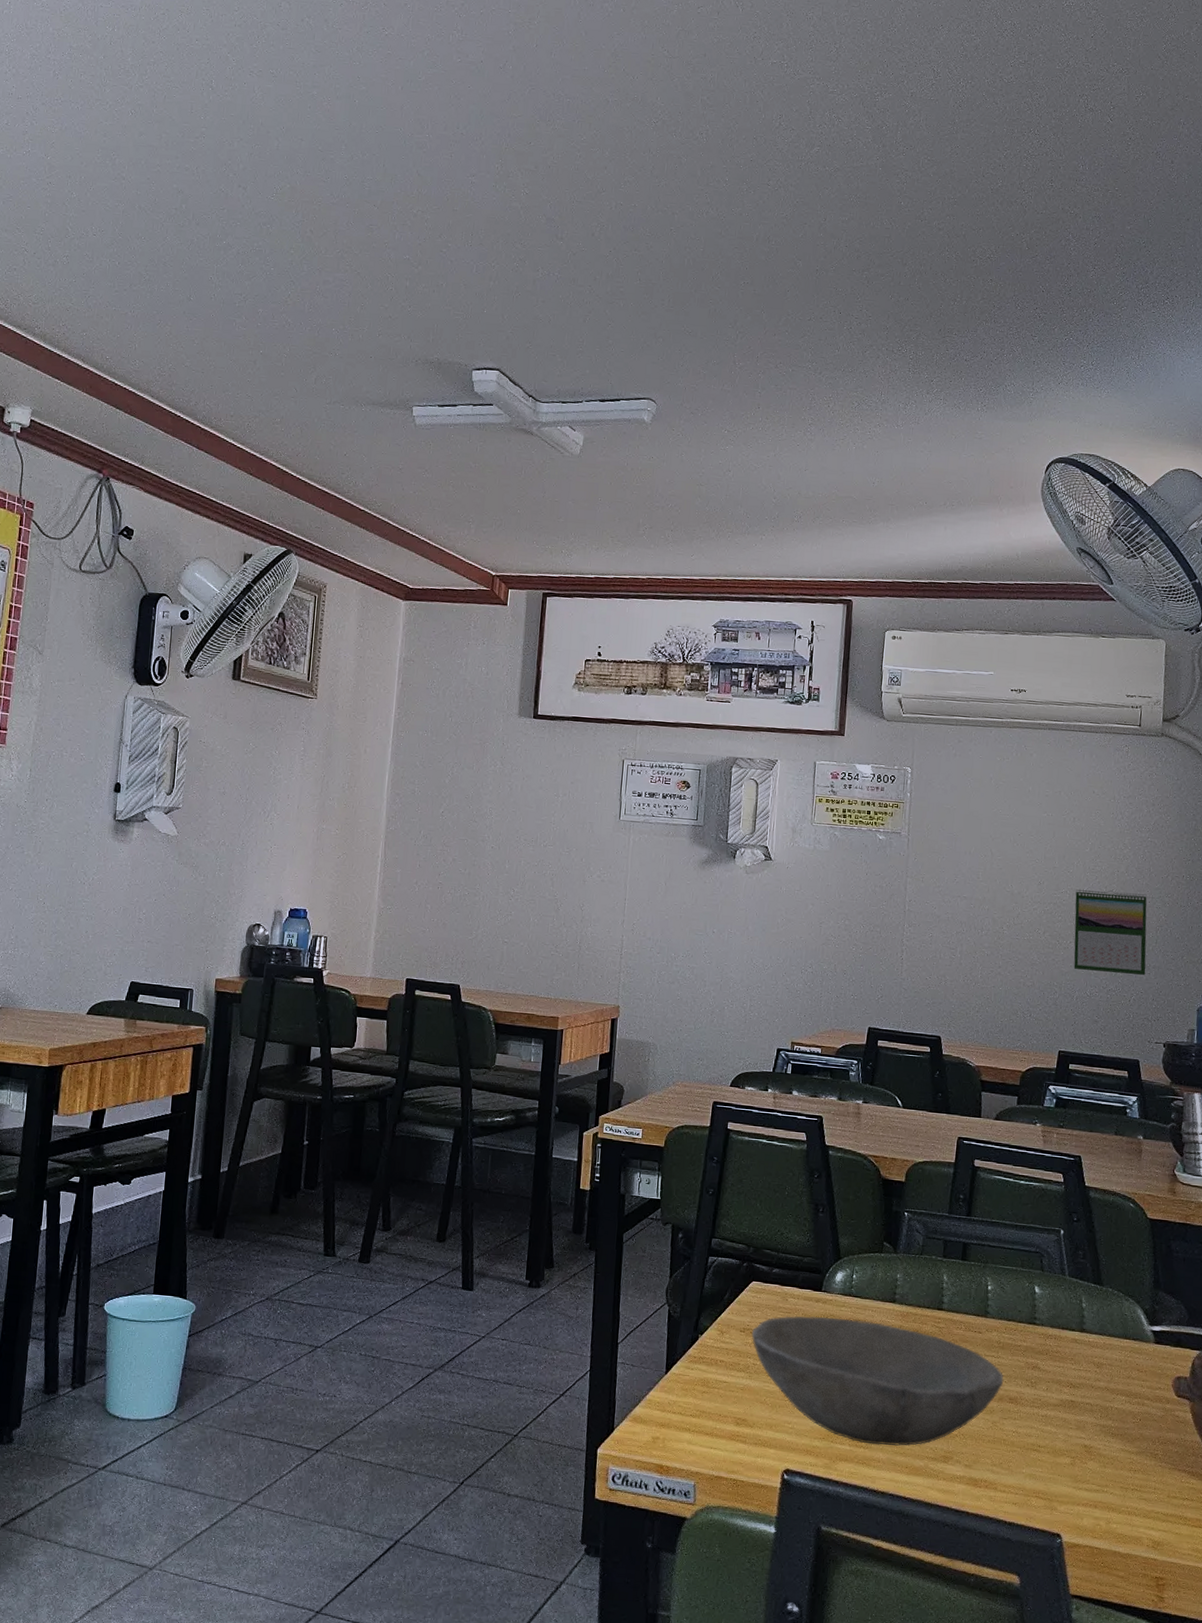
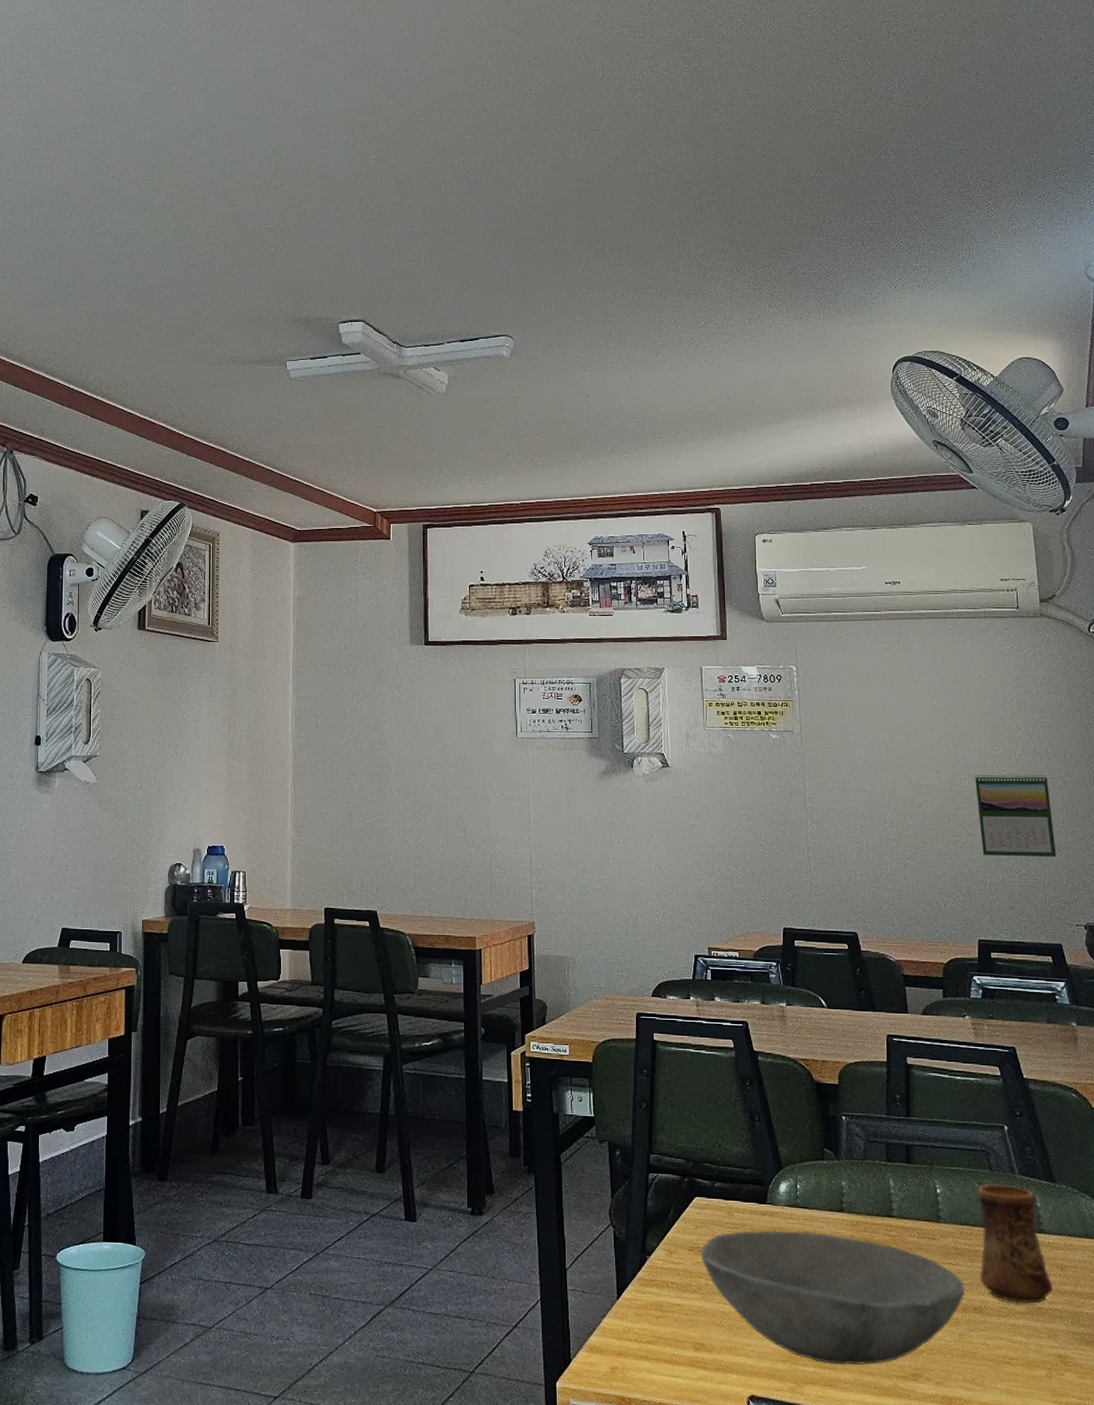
cup: none [1019,1283,1087,1397] -> present [977,1183,1053,1304]

